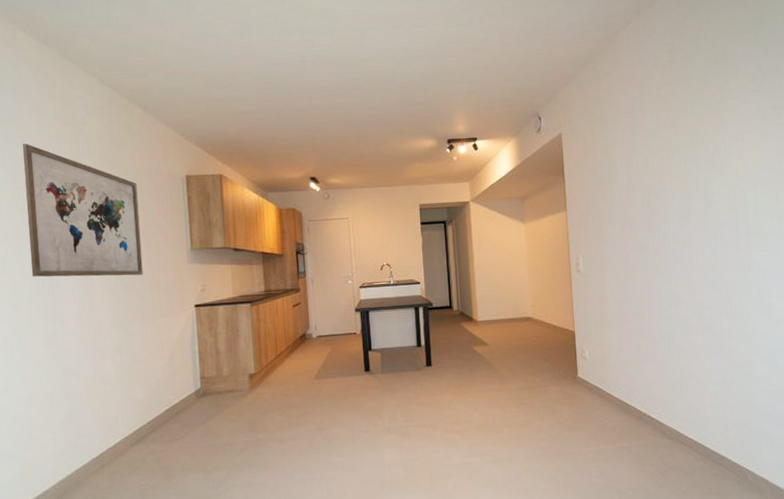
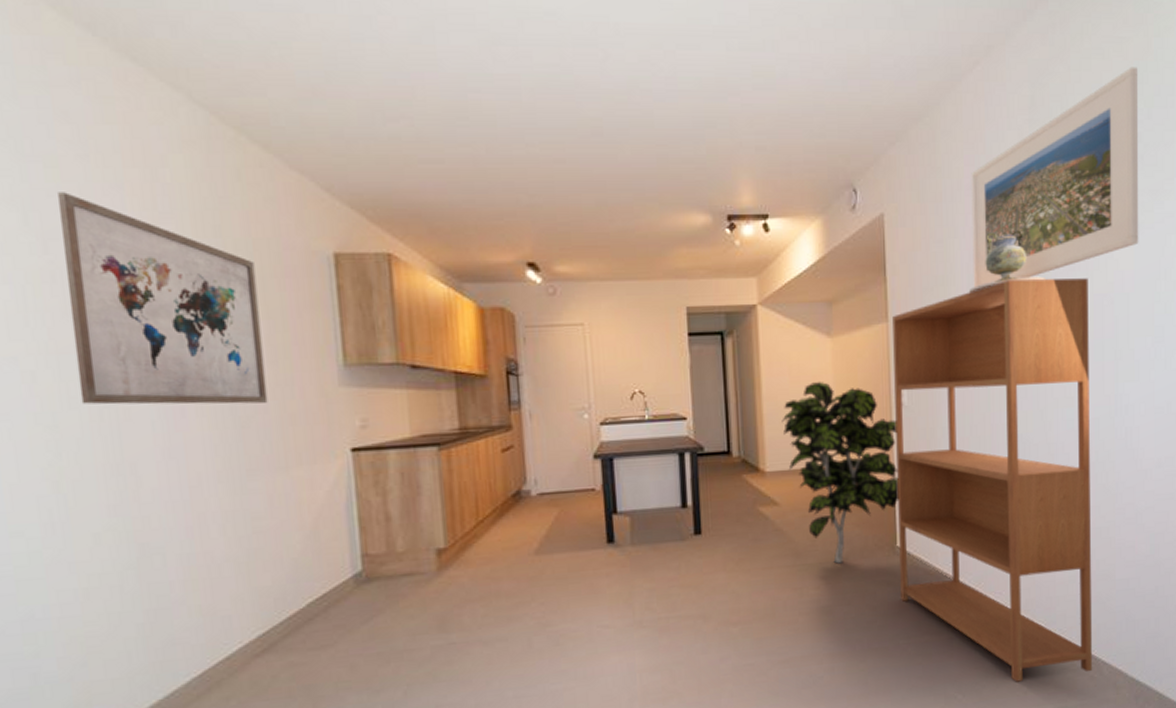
indoor plant: none [489,255,579,389] -> present [782,382,899,564]
bookshelf: none [570,174,739,484] -> present [892,278,1093,682]
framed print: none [627,16,763,184] -> present [971,66,1139,287]
decorative vase: none [628,141,688,188] -> present [969,230,1045,293]

